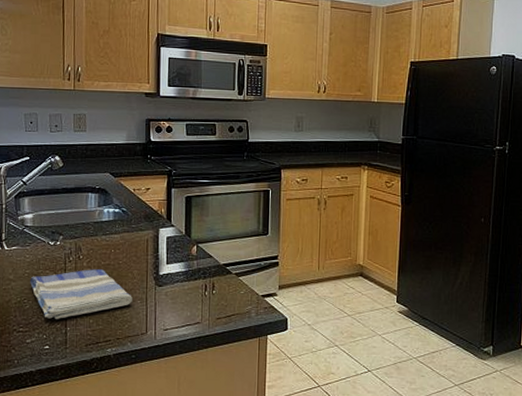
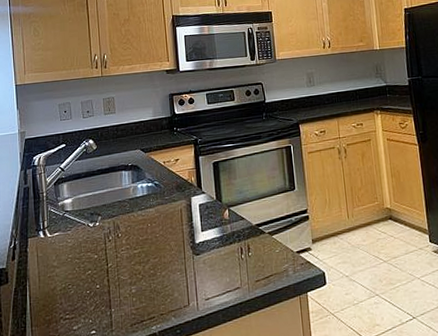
dish towel: present [30,269,132,319] -> none [73,245,172,302]

